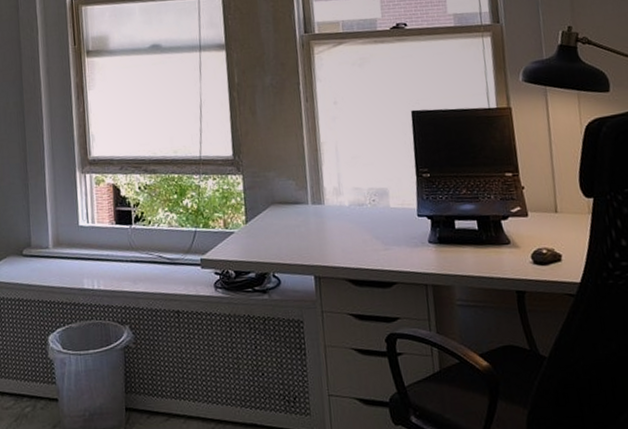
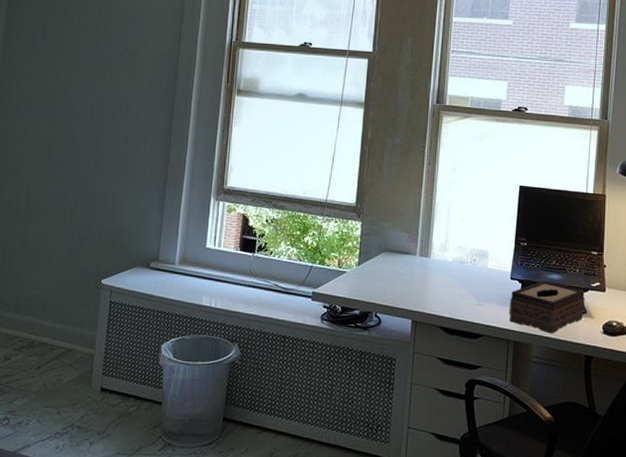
tissue box: none [421,212,508,272] -> present [509,280,585,334]

